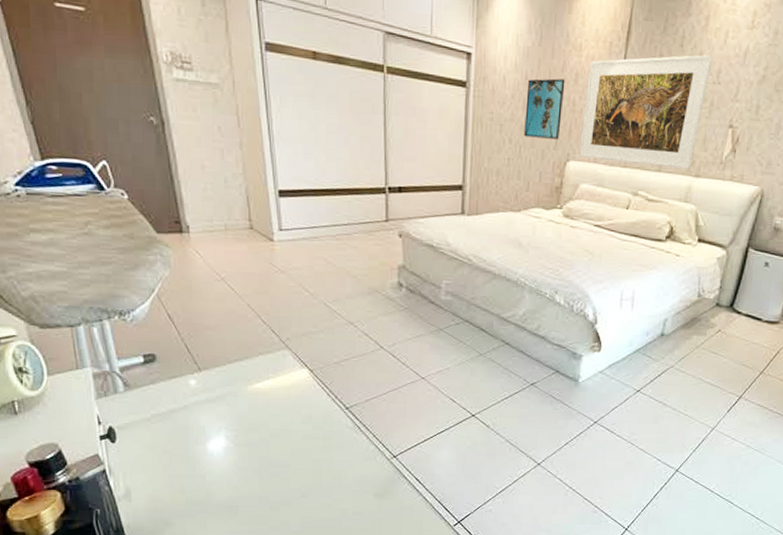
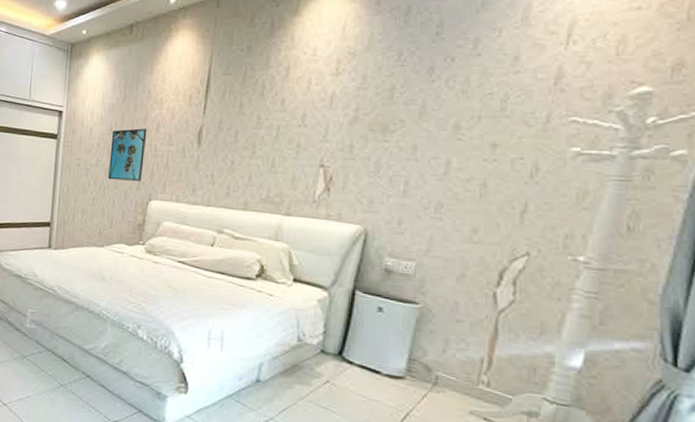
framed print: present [579,54,713,169] -> none [161,100,296,208]

